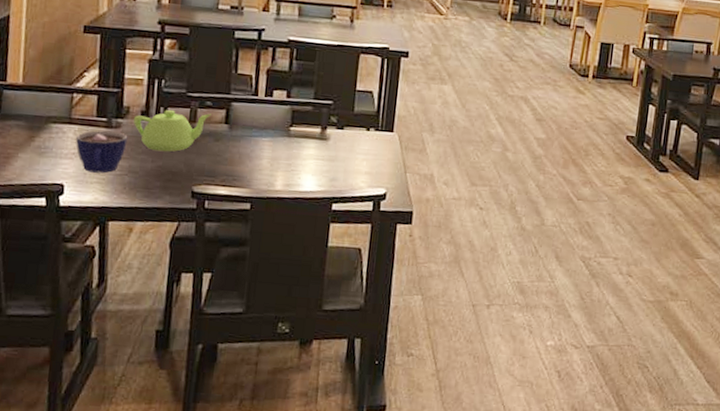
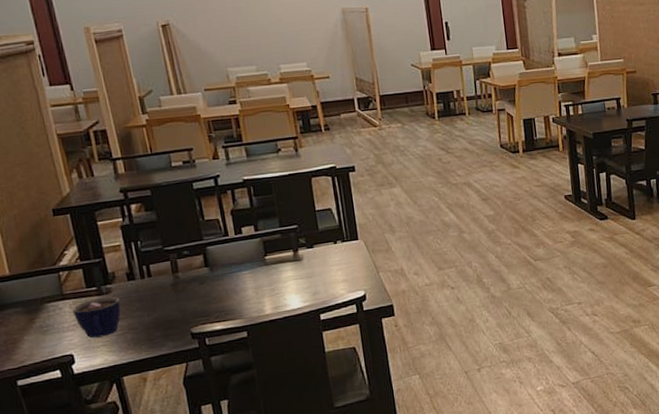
teapot: present [133,109,211,152] -> none [120,261,191,306]

